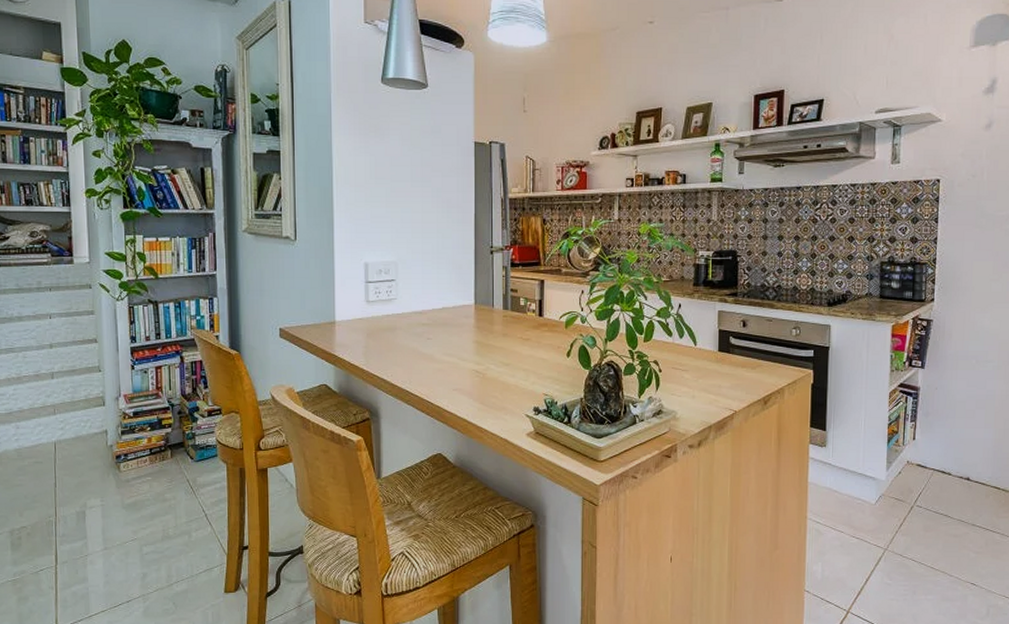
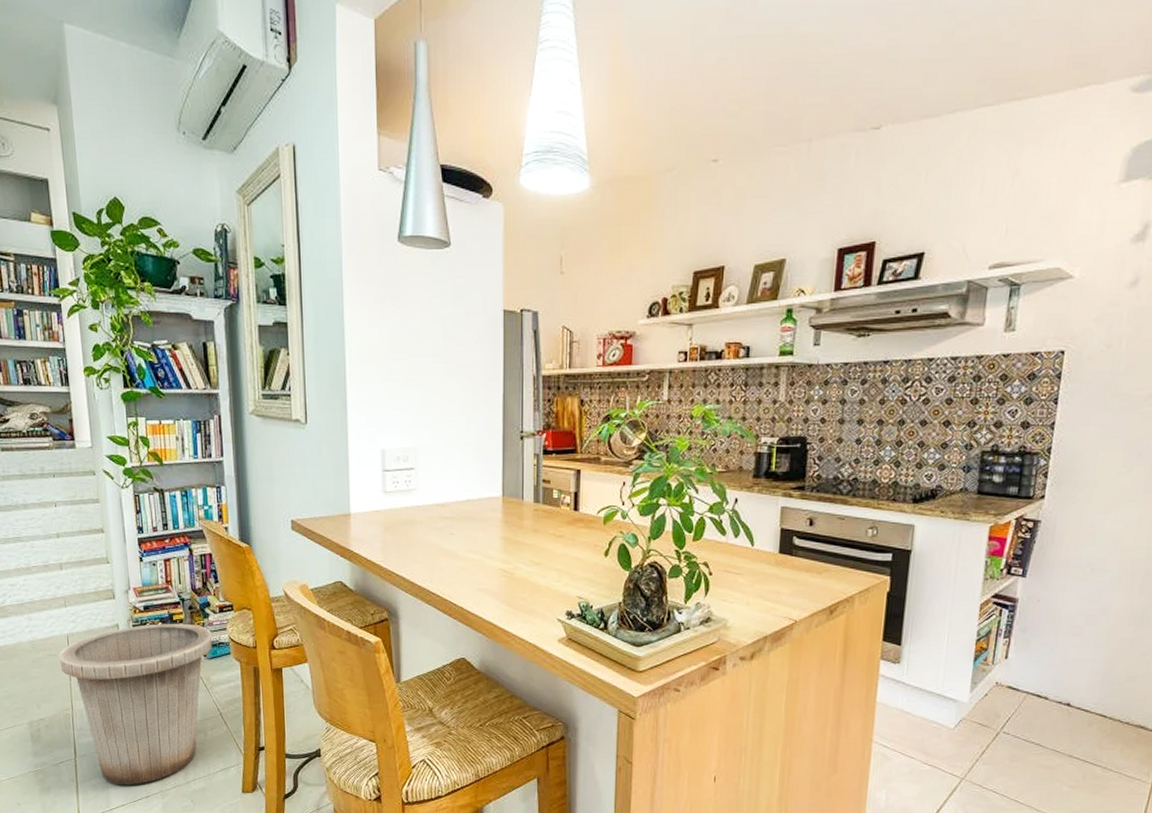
trash can: none [45,427,199,591] -> present [59,623,212,786]

